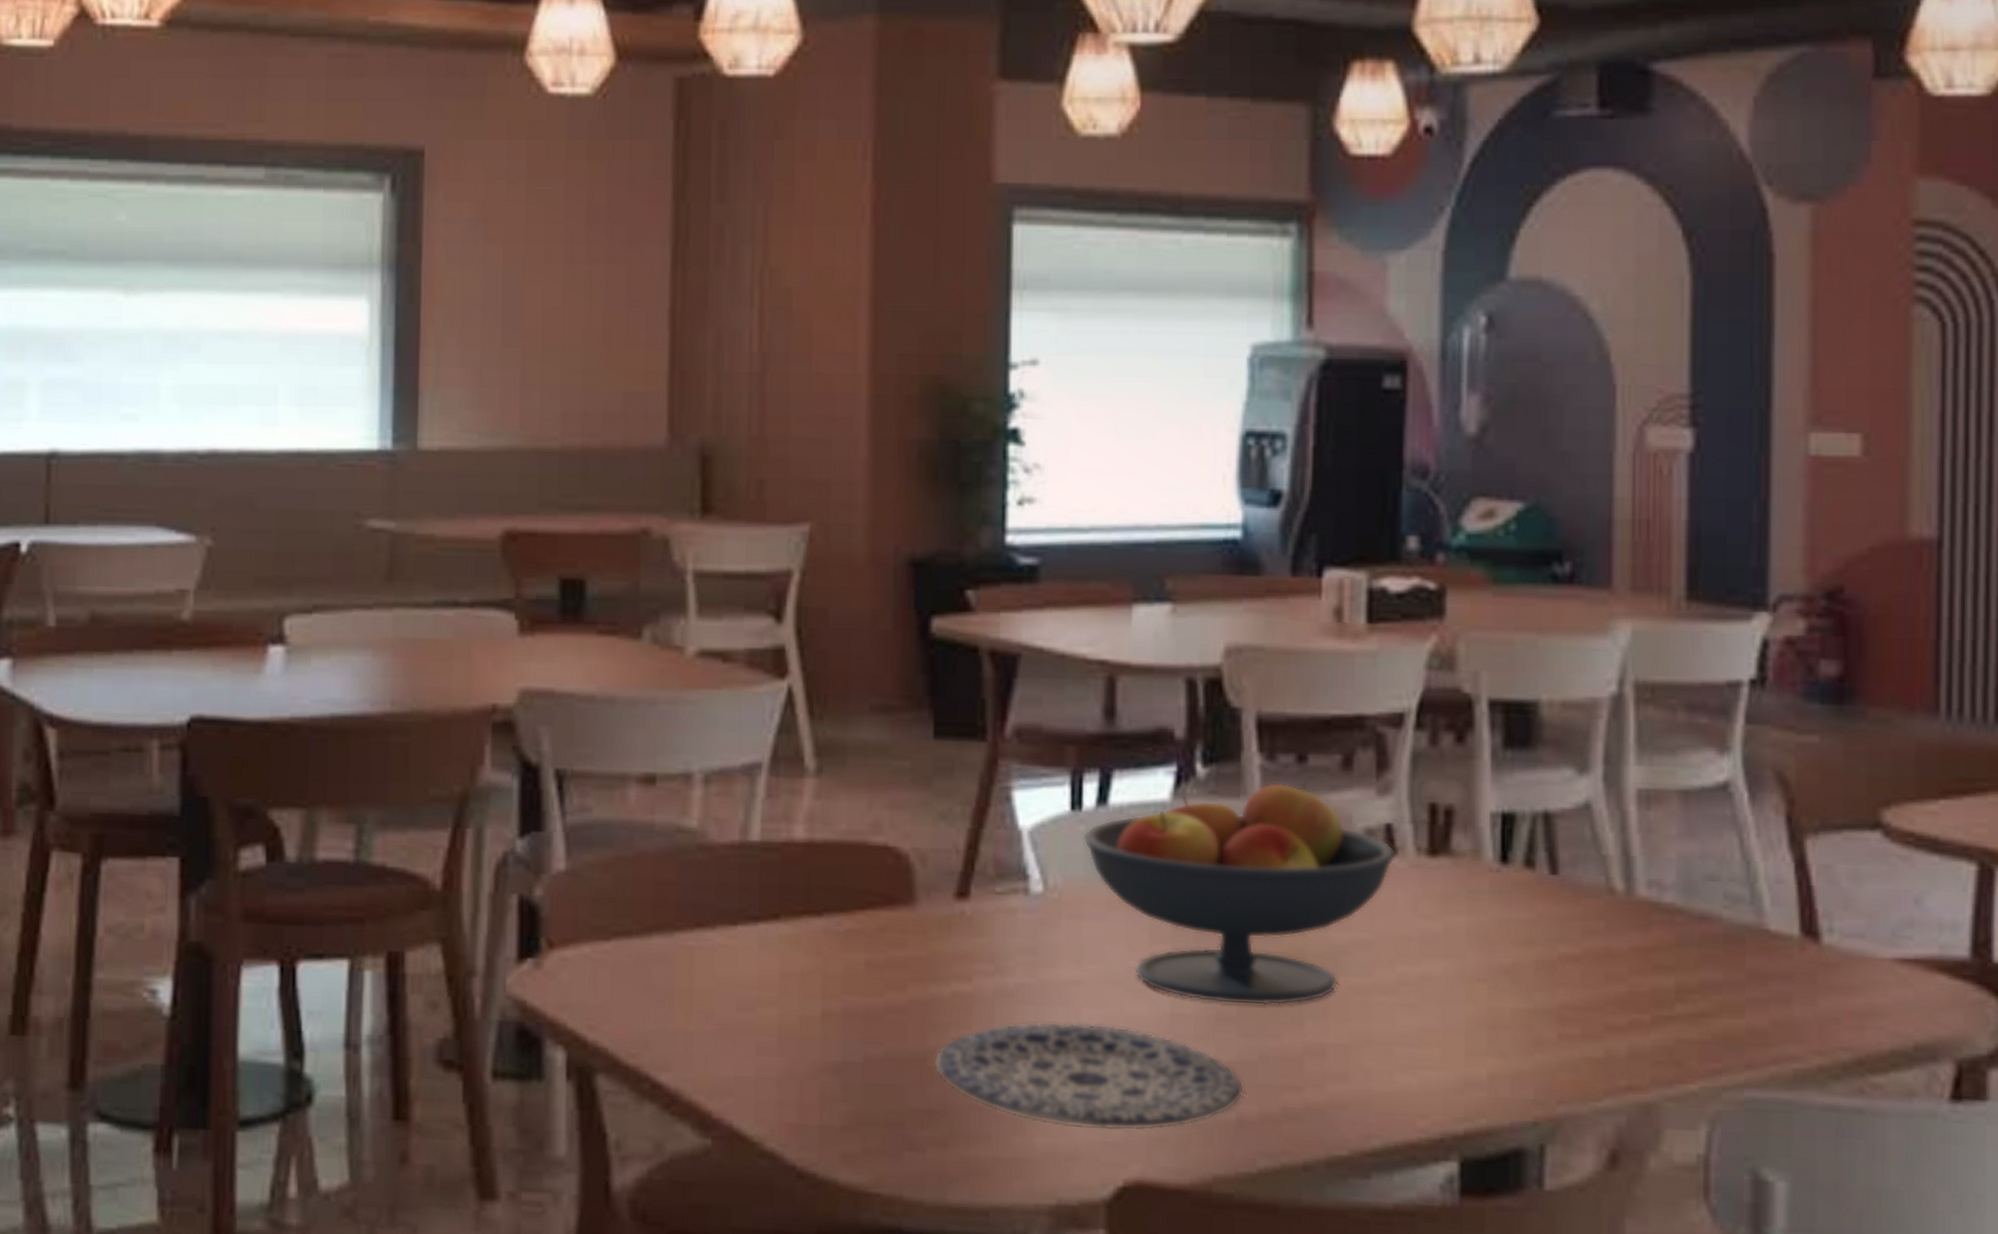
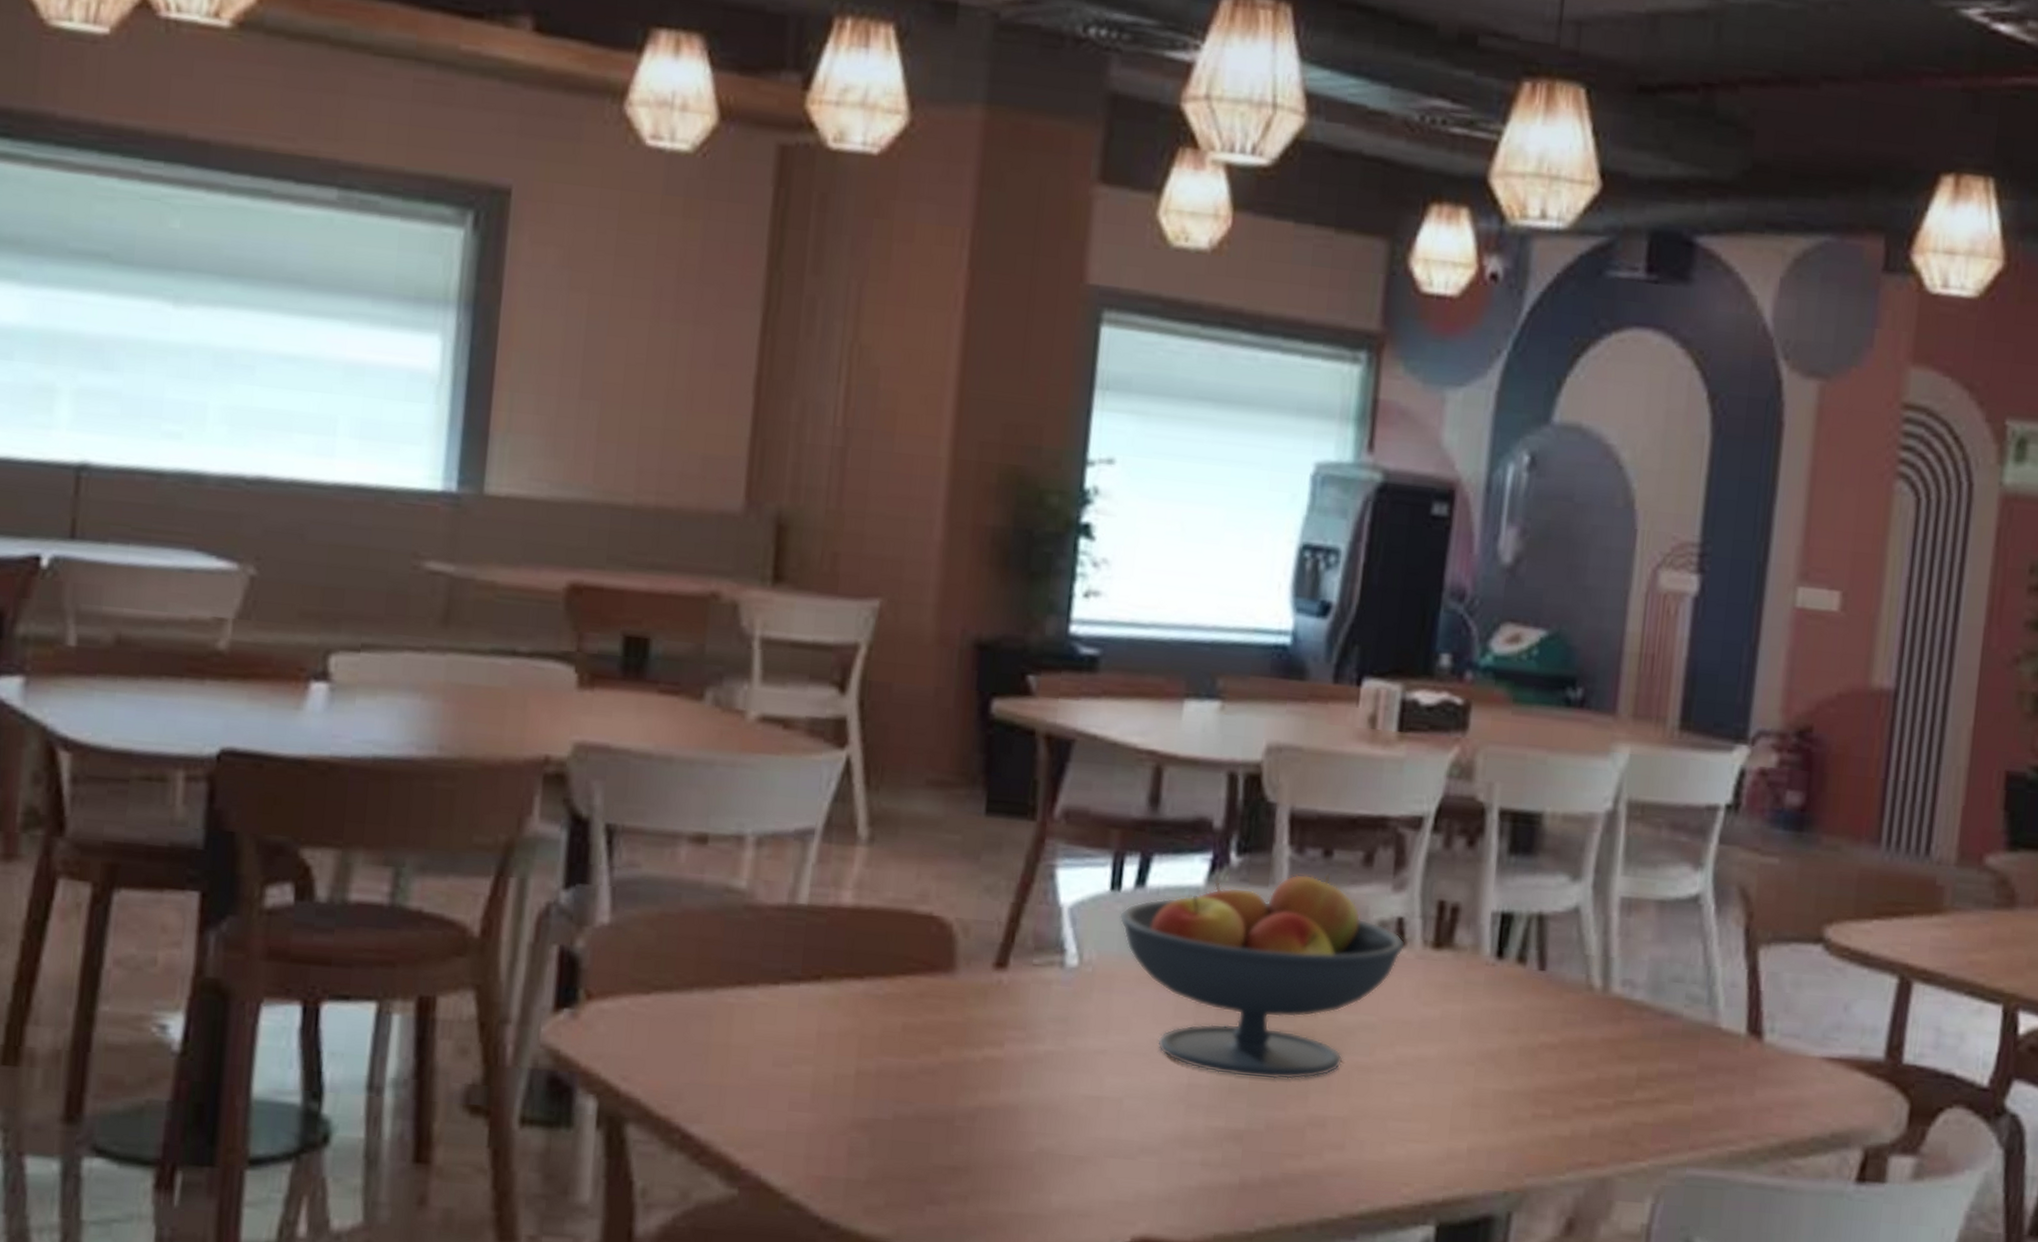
plate: present [934,1021,1244,1131] -> none [960,1087,1249,1192]

